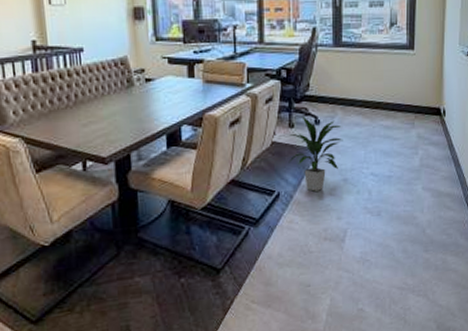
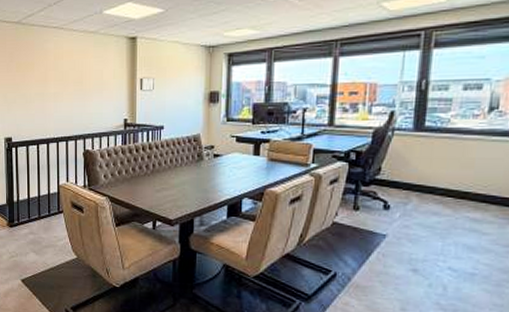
indoor plant: present [288,116,343,192] -> none [349,200,418,278]

